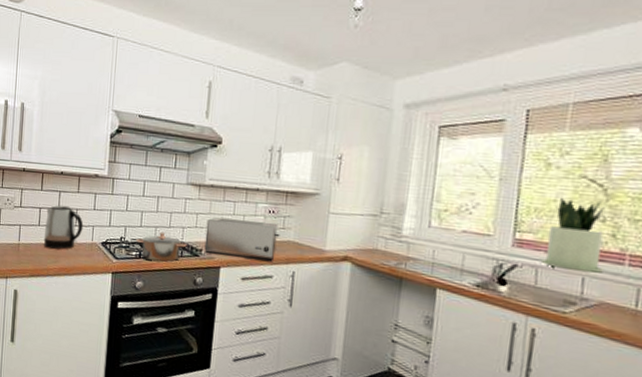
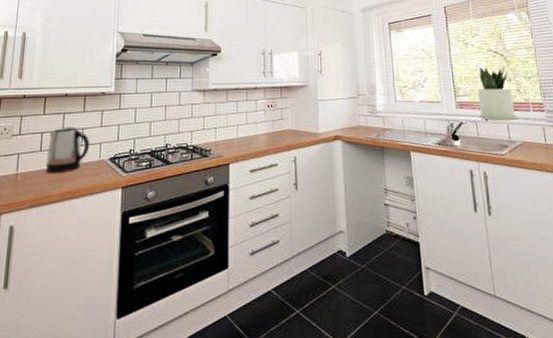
cooking pot: present [136,231,187,263] -> none [145,138,196,169]
toaster: present [204,217,280,262] -> none [213,115,280,153]

